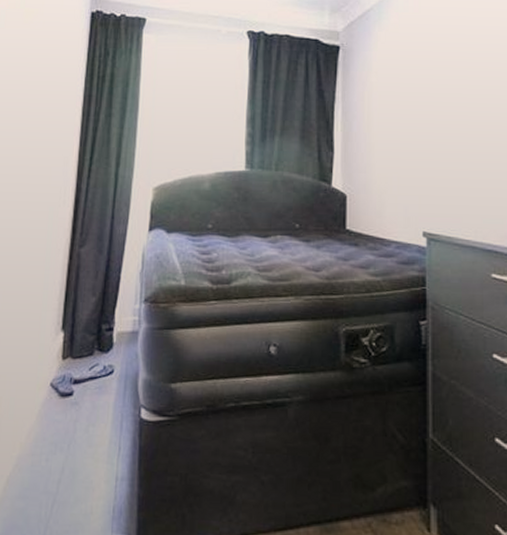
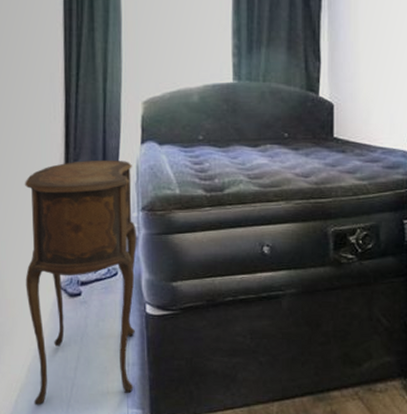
side table: none [8,246,138,526] -> present [24,159,137,406]

